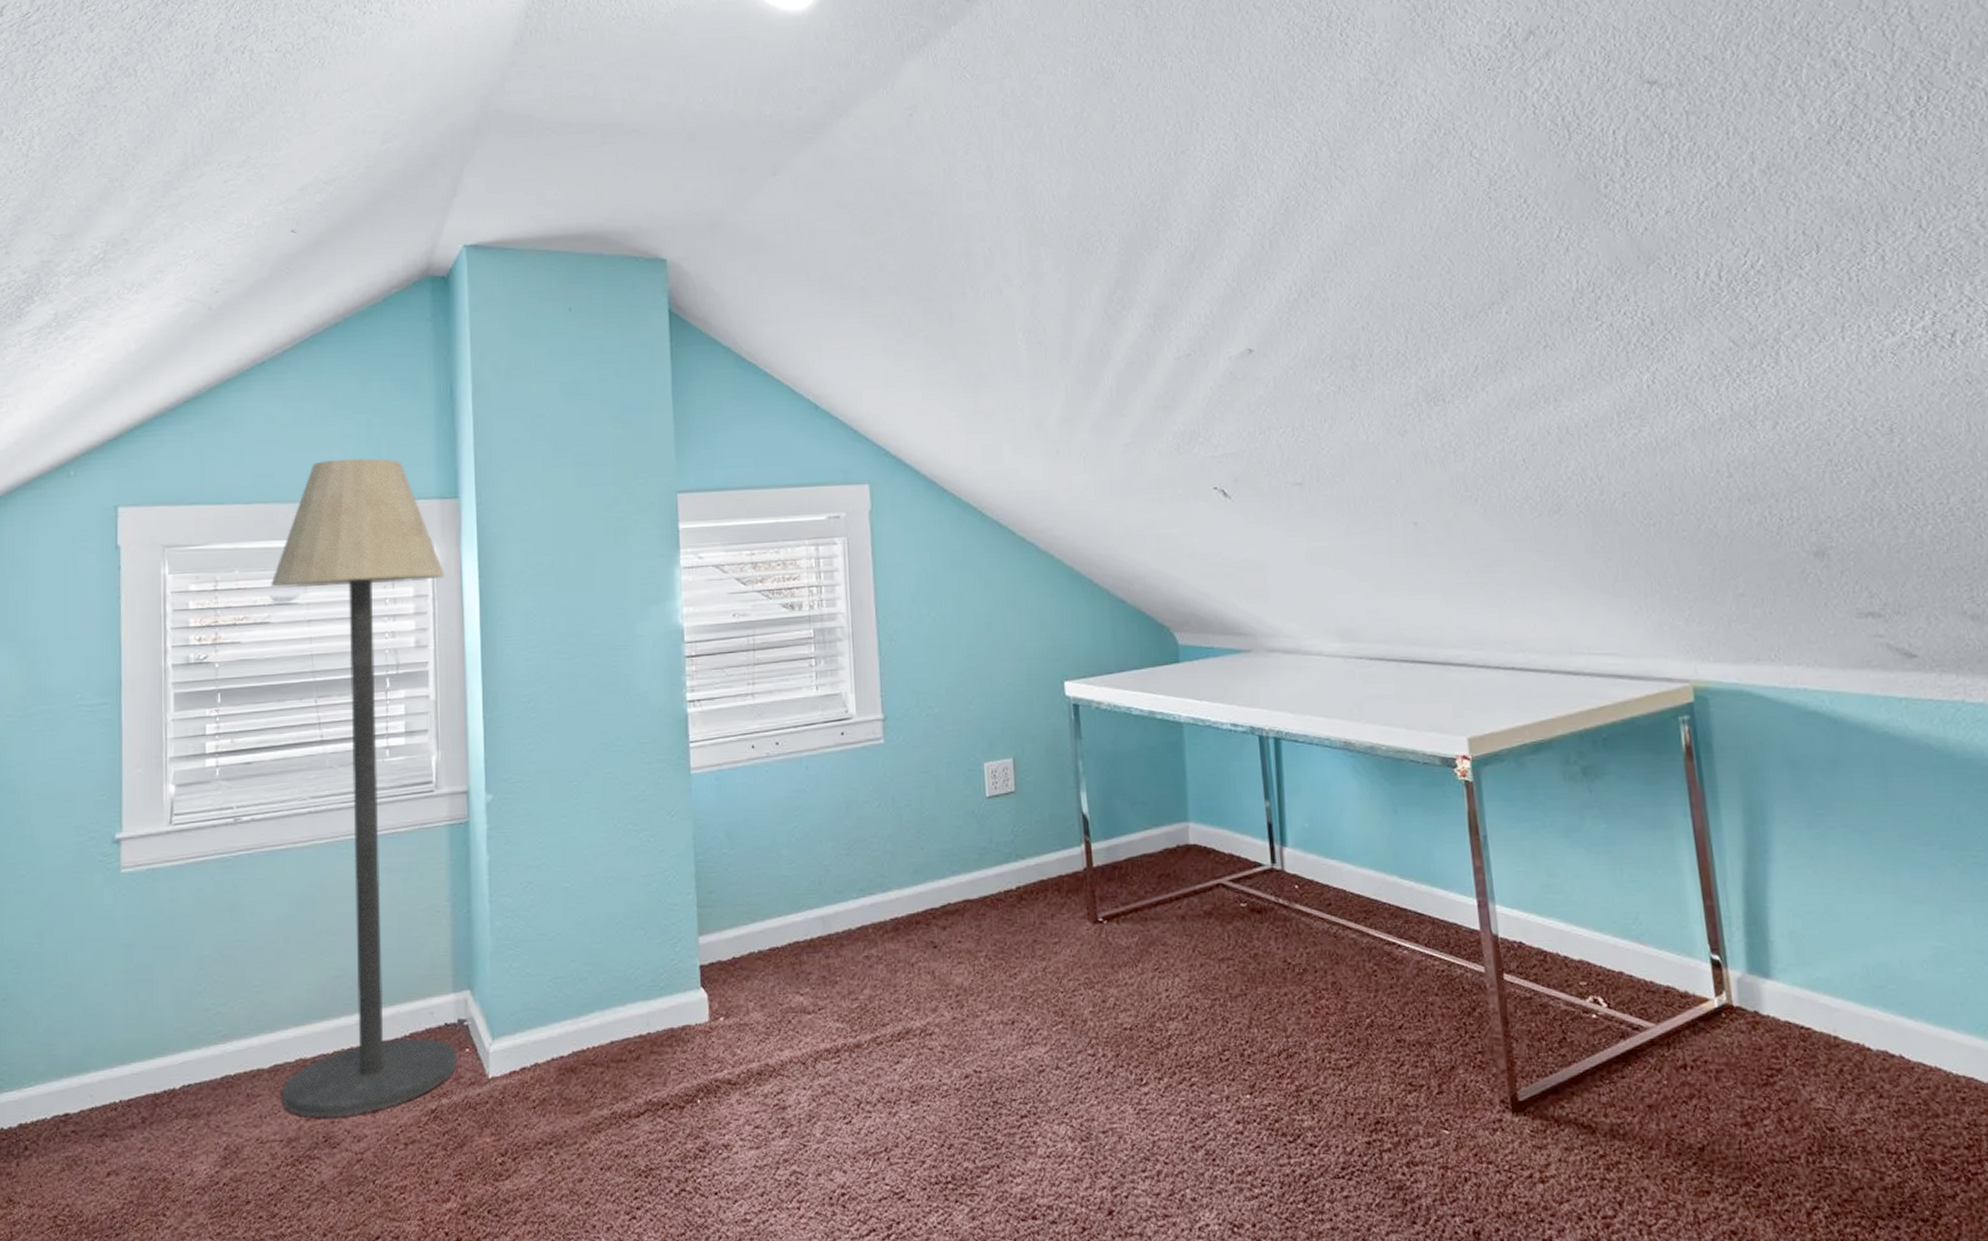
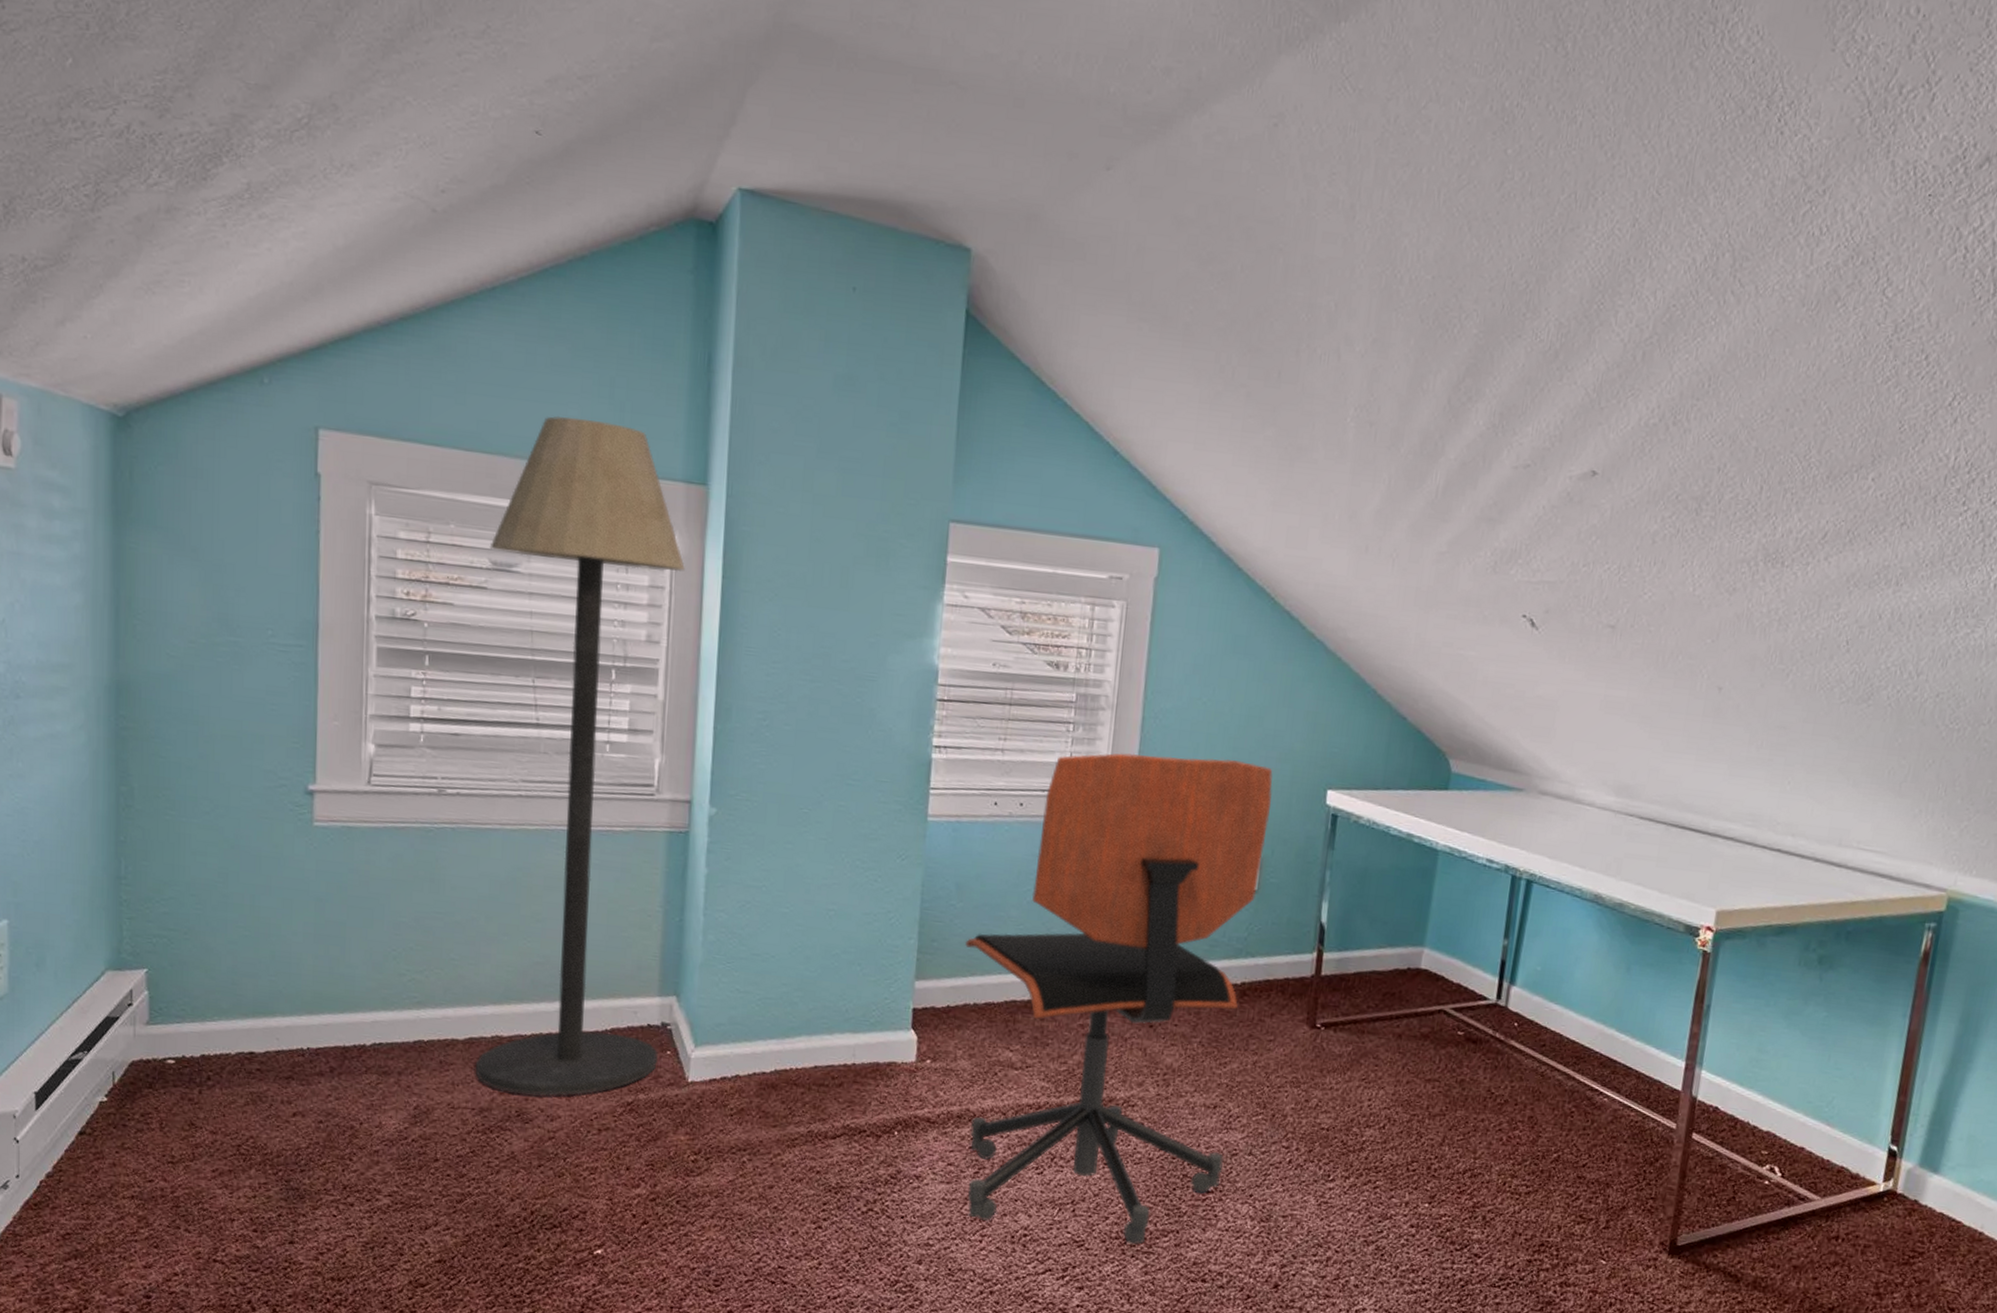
office chair: none [742,667,1033,1188] -> present [965,753,1273,1245]

